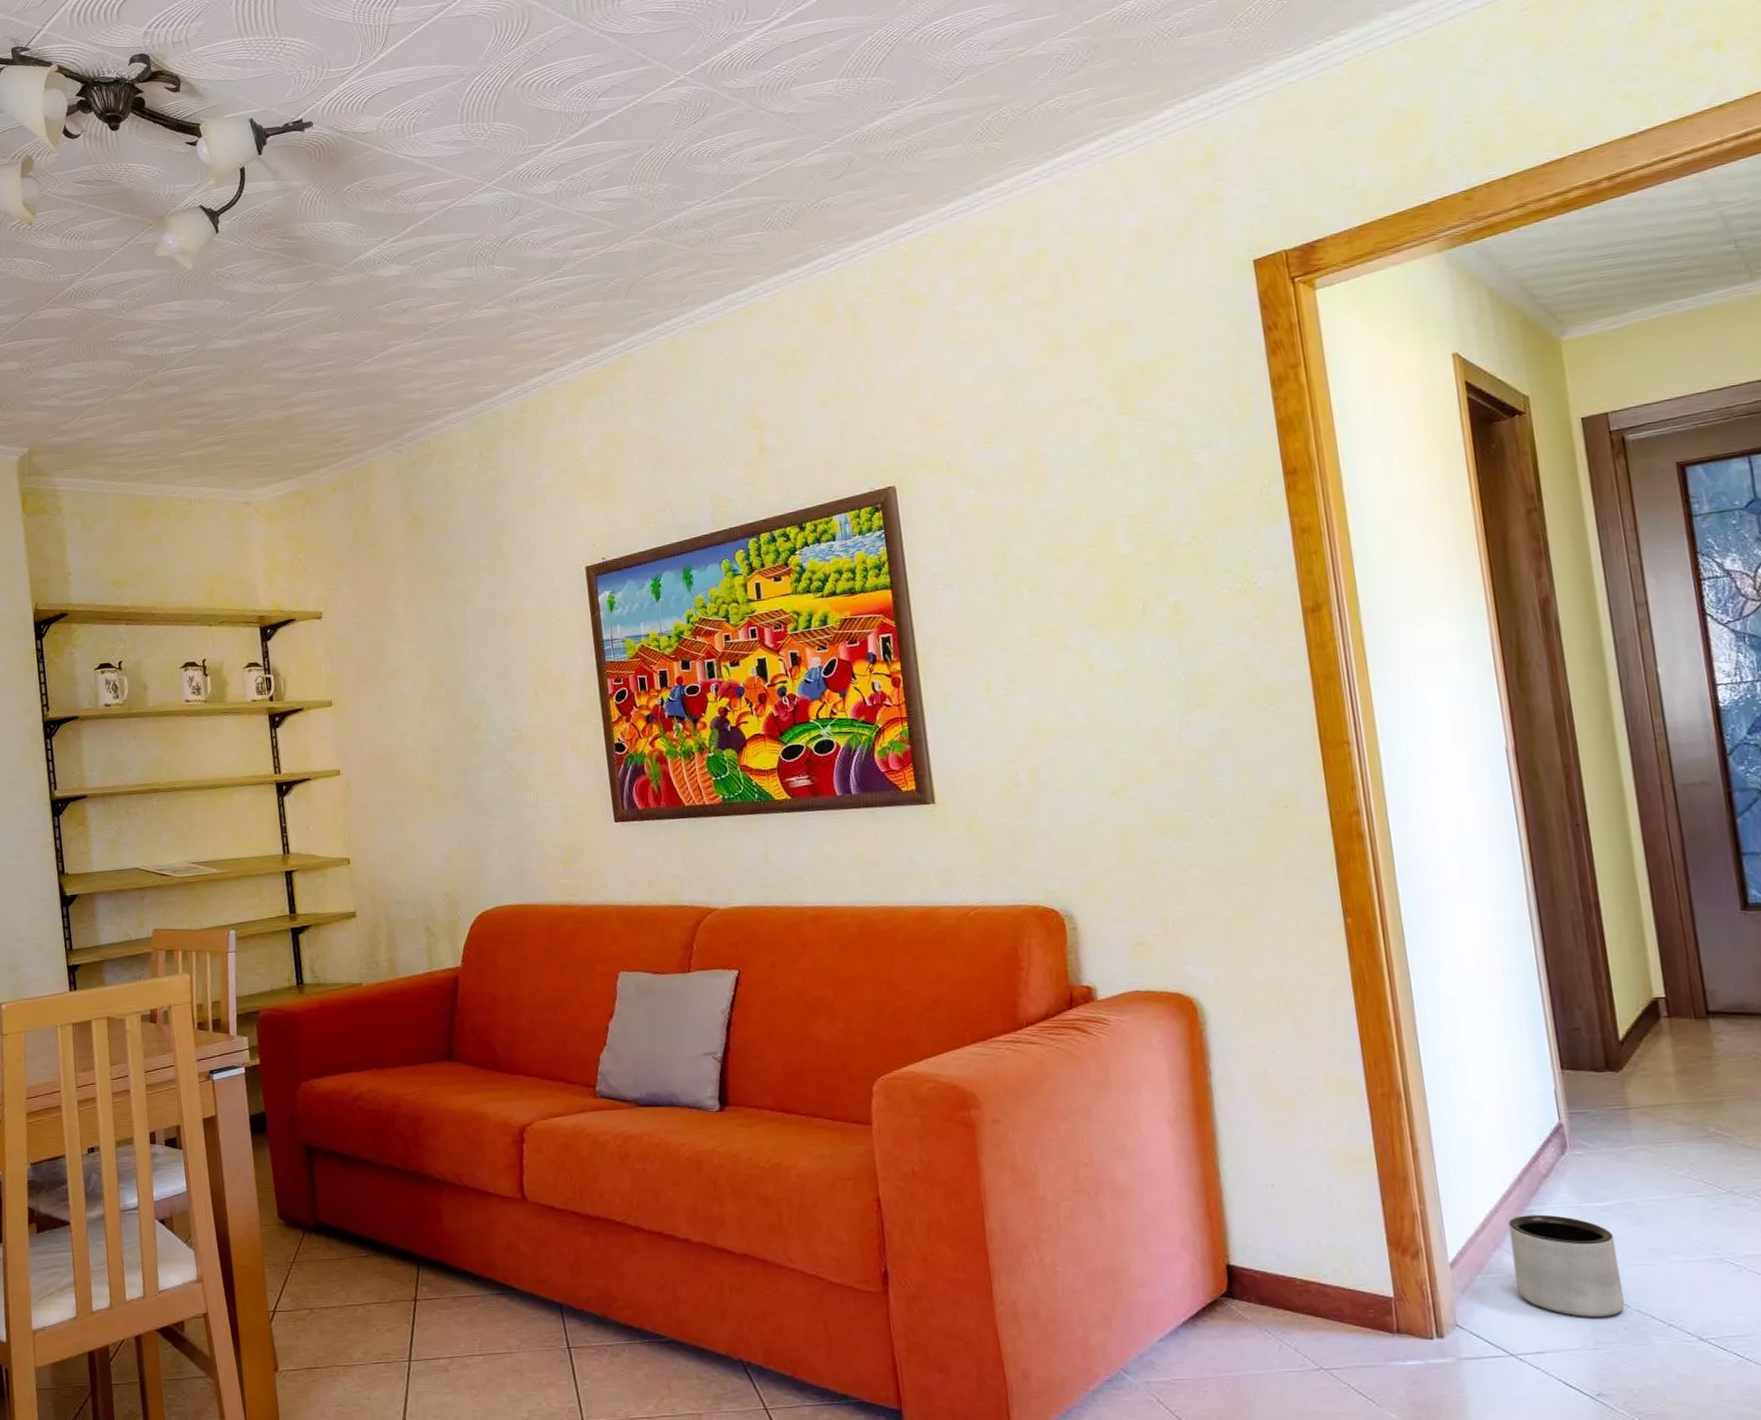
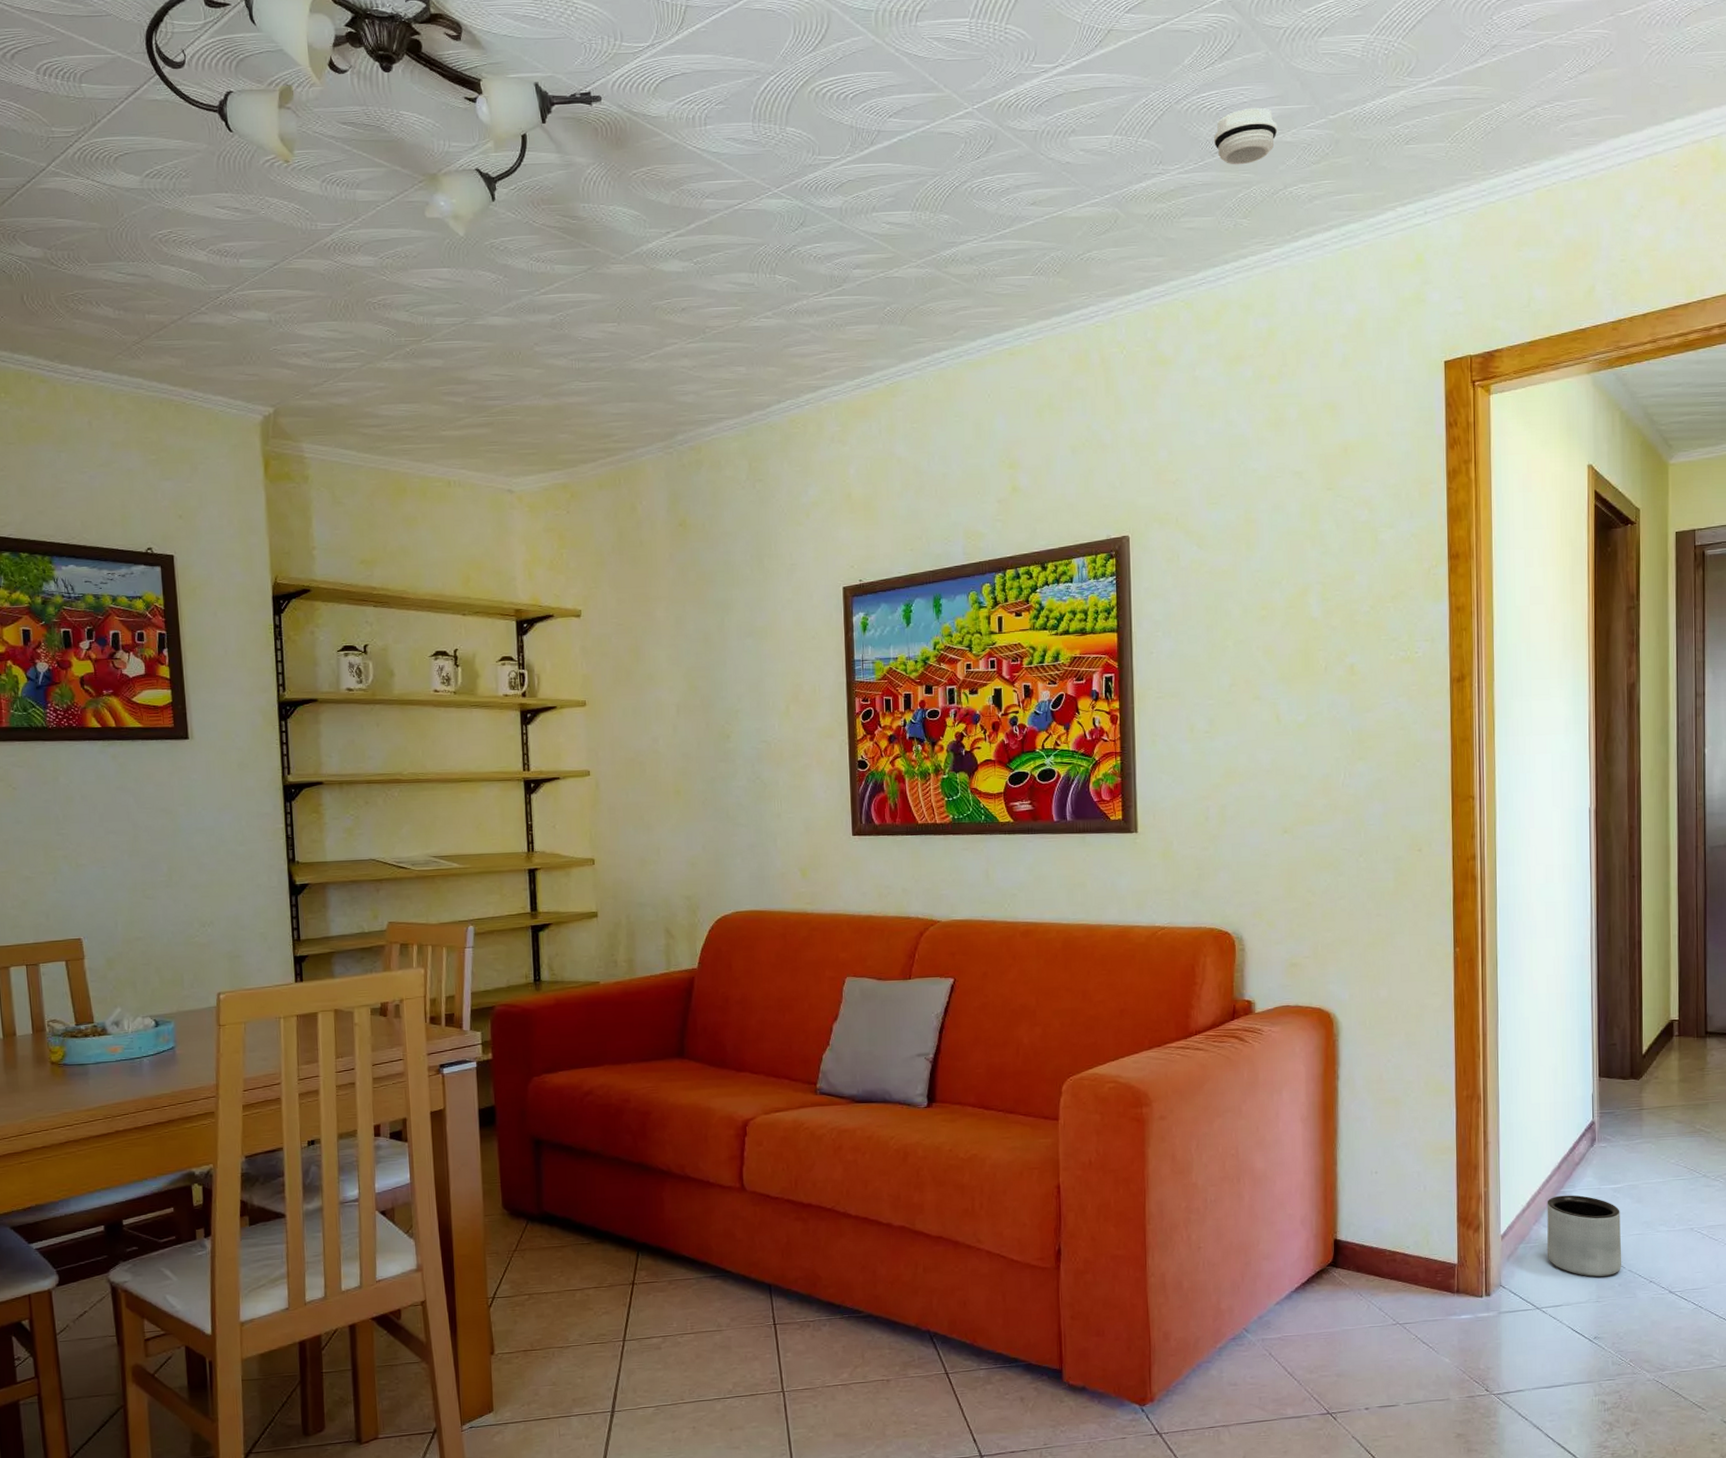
smoke detector: none [952,25,1025,89] -> present [1214,107,1278,165]

